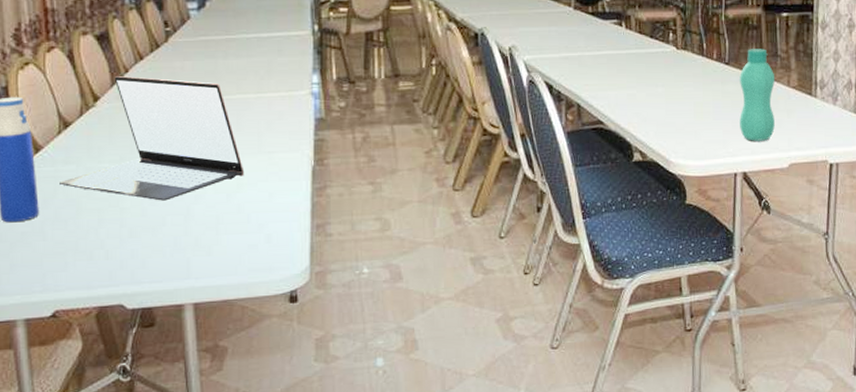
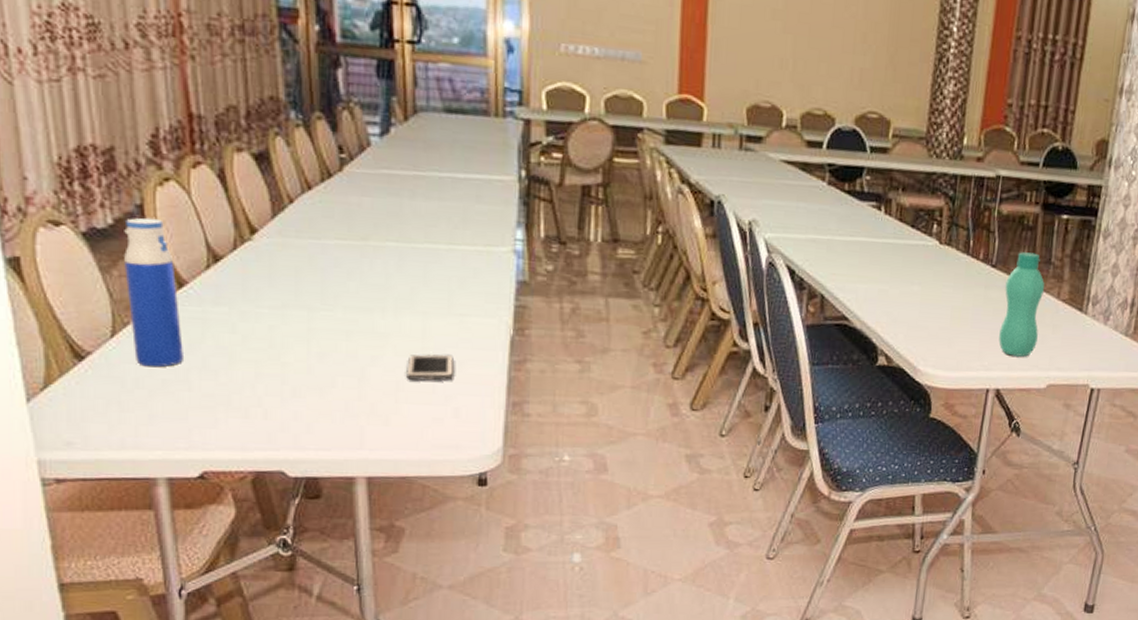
laptop: present [60,76,245,201] -> none [208,206,431,359]
cell phone: none [225,187,264,213] -> present [406,354,454,381]

